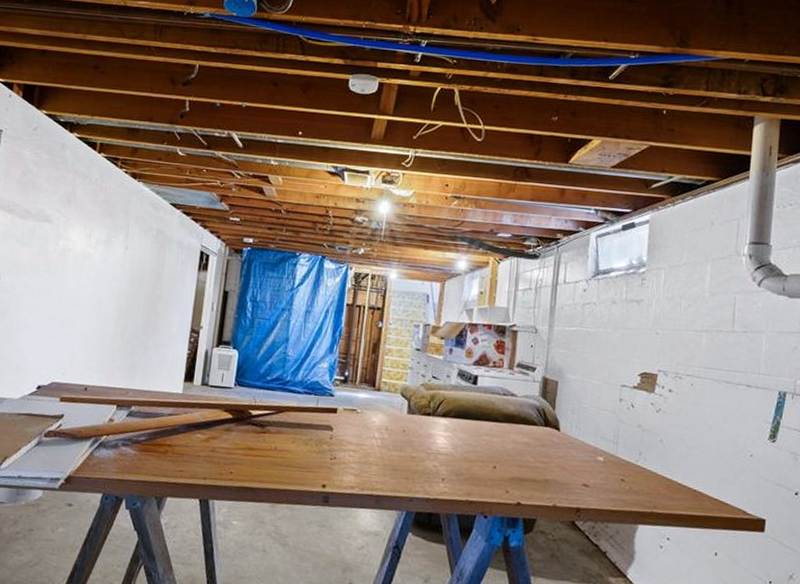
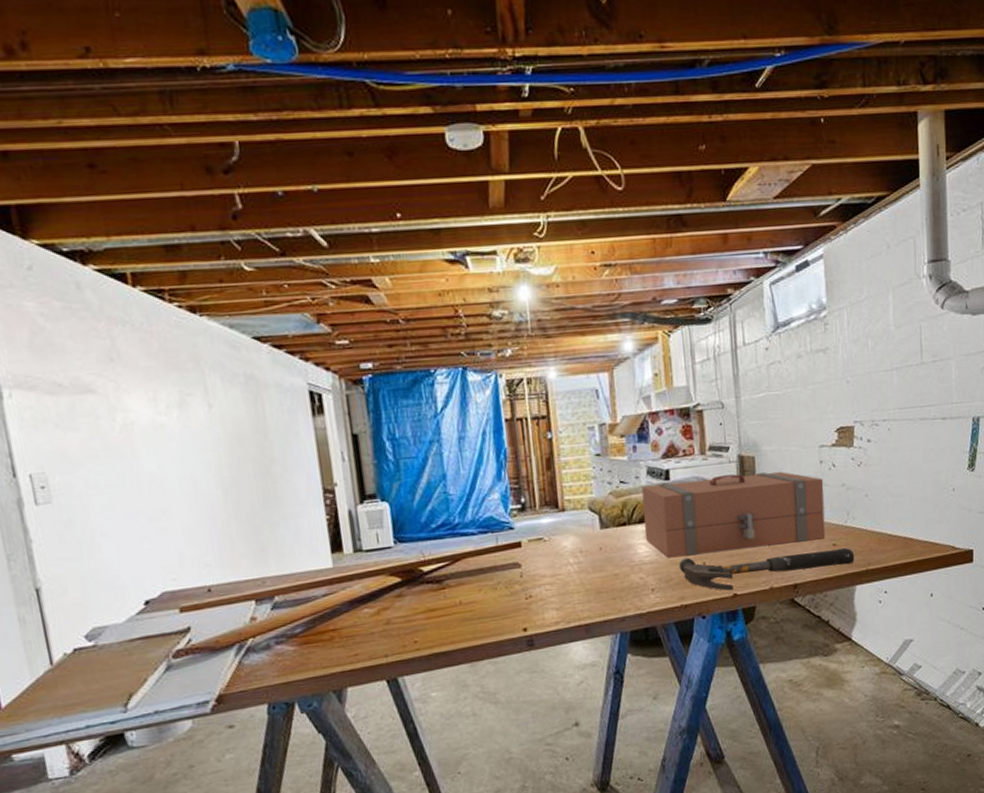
toolbox: none [445,385,621,472] -> present [642,472,826,558]
claw hammer: none [470,457,641,503] -> present [678,547,855,591]

